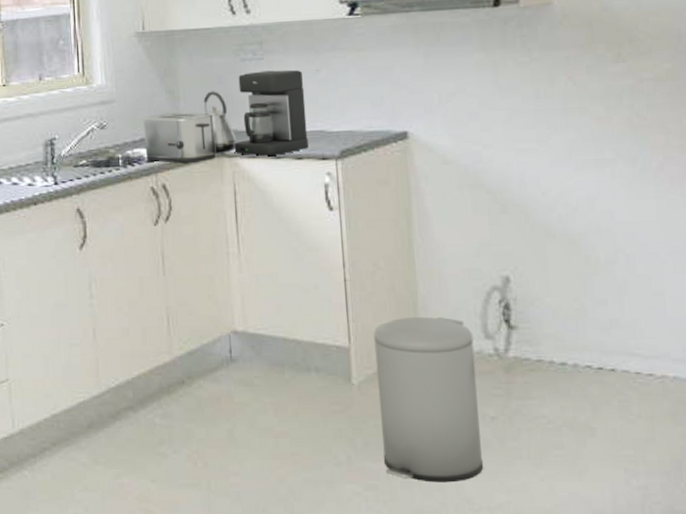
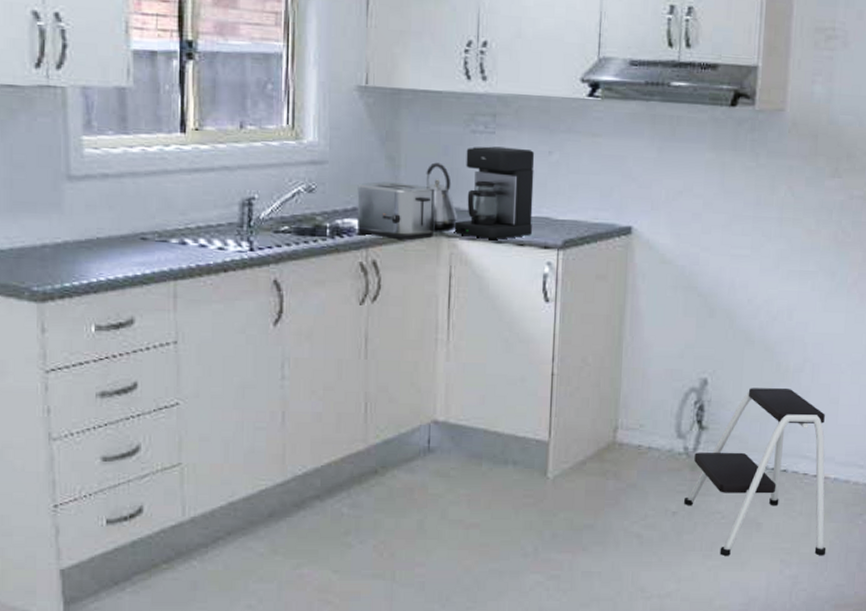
pedal bin: present [373,316,484,483] -> none [568,414,667,573]
step stool: none [502,281,678,464] -> present [684,387,826,556]

